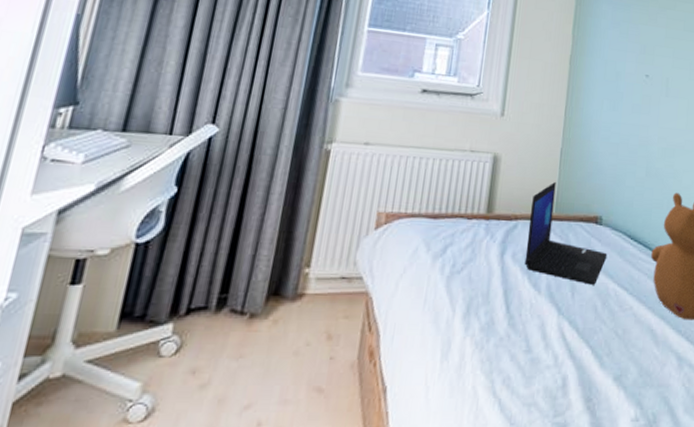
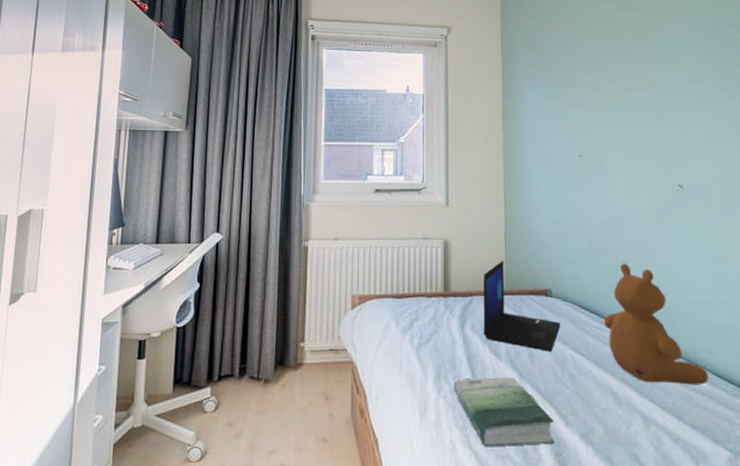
book: none [483,313,589,394] -> present [453,377,555,447]

